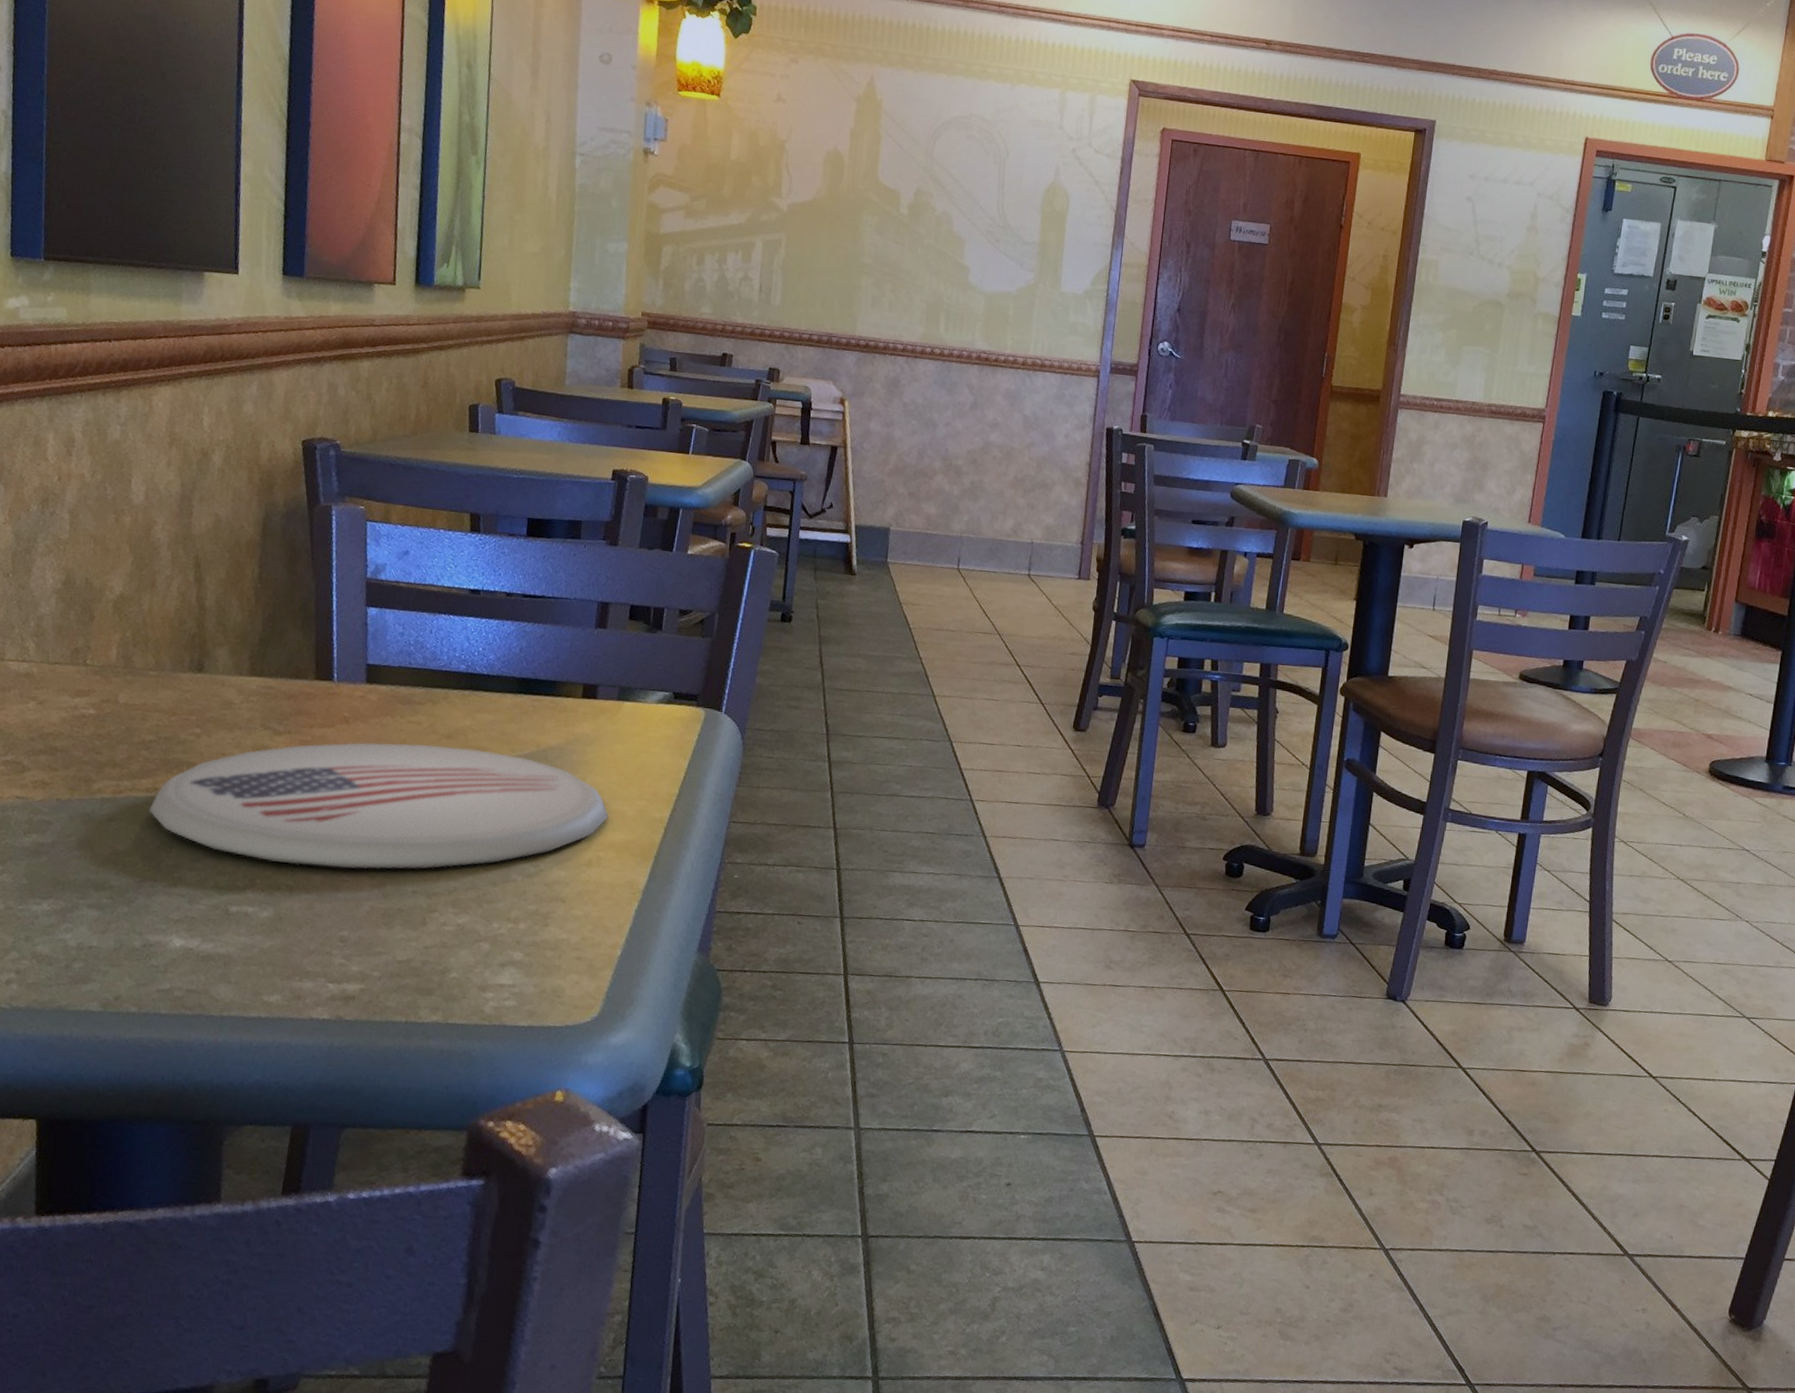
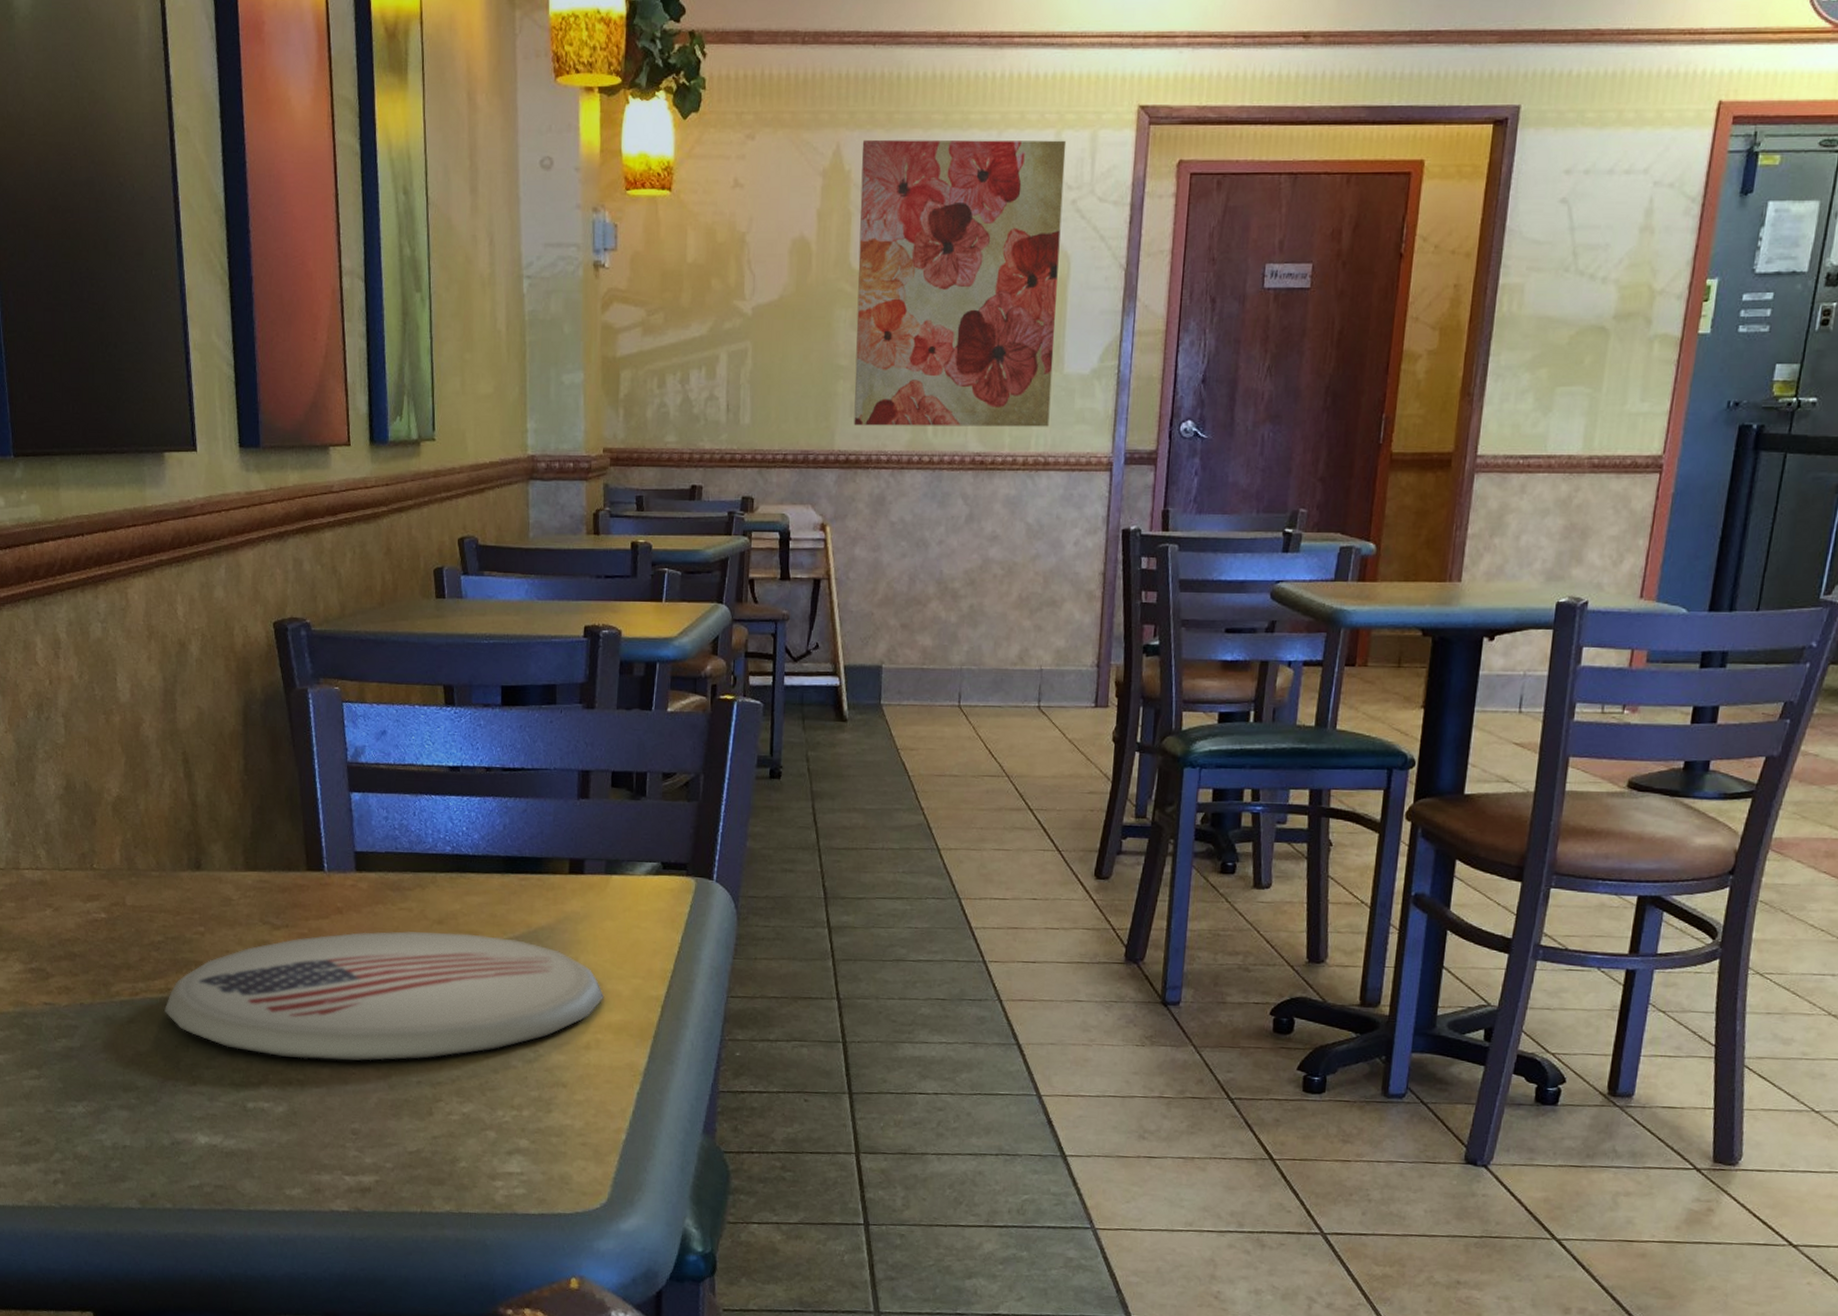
wall art: none [874,76,1069,335] -> present [853,139,1067,427]

